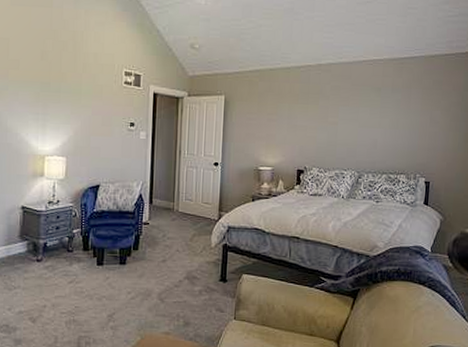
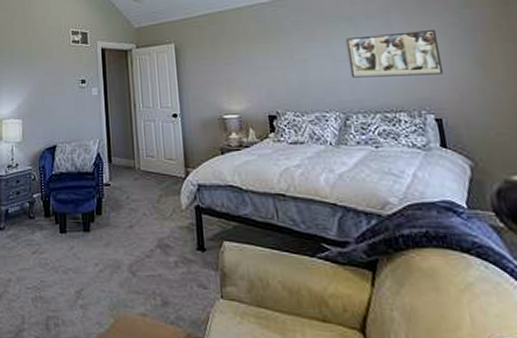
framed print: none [370,106,442,145] -> present [345,29,444,78]

